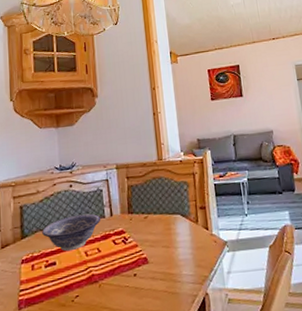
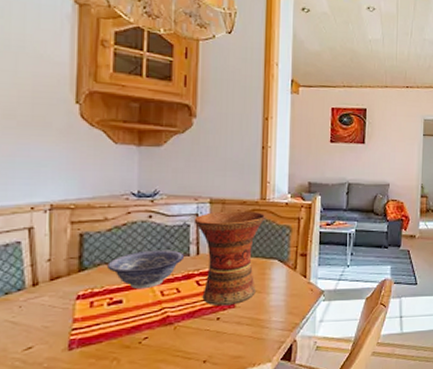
vase: none [105,171,165,263] -> present [194,211,266,306]

